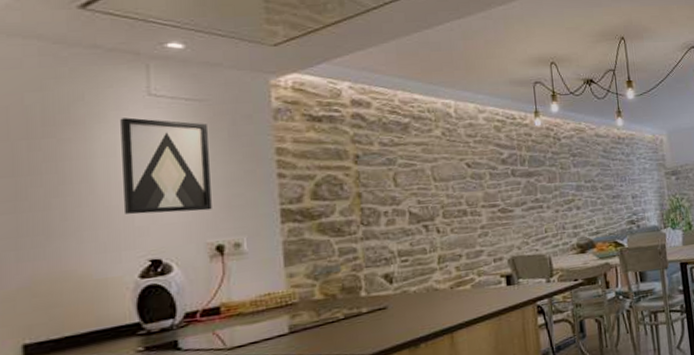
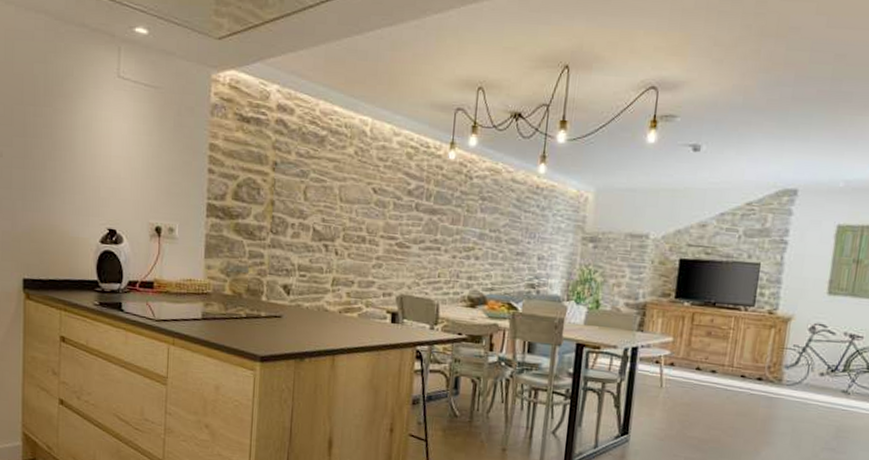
wall art: present [120,117,212,215] -> none [93,96,159,193]

